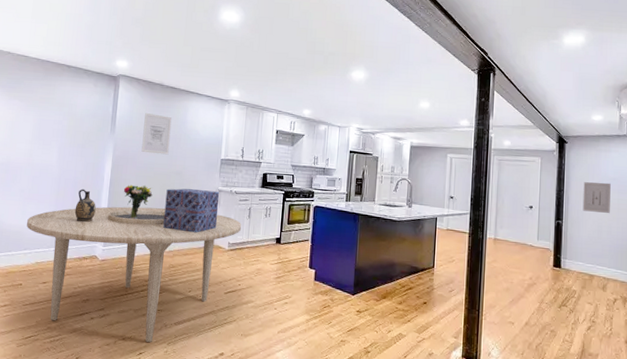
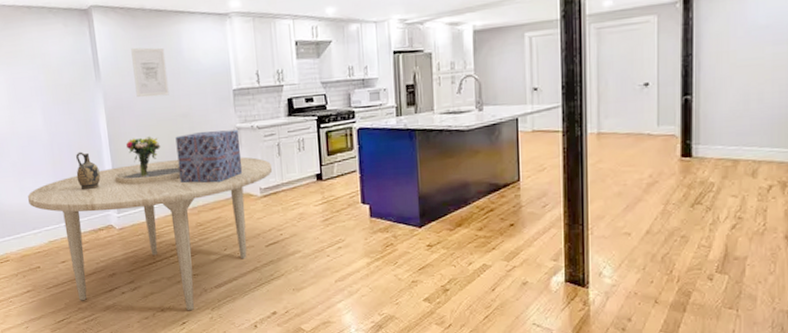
wall art: present [582,182,611,213] -> none [721,33,762,78]

